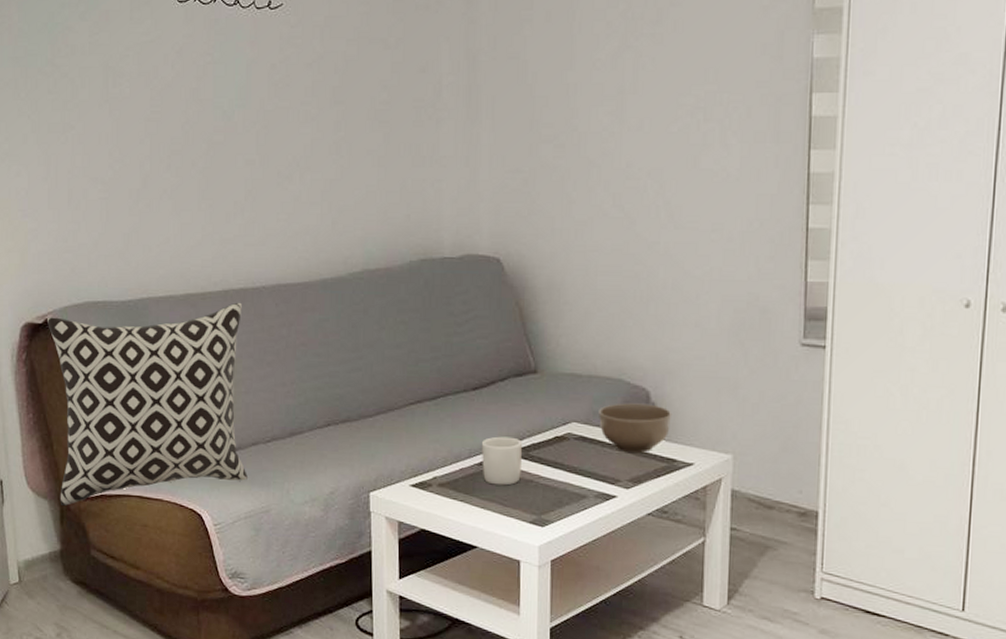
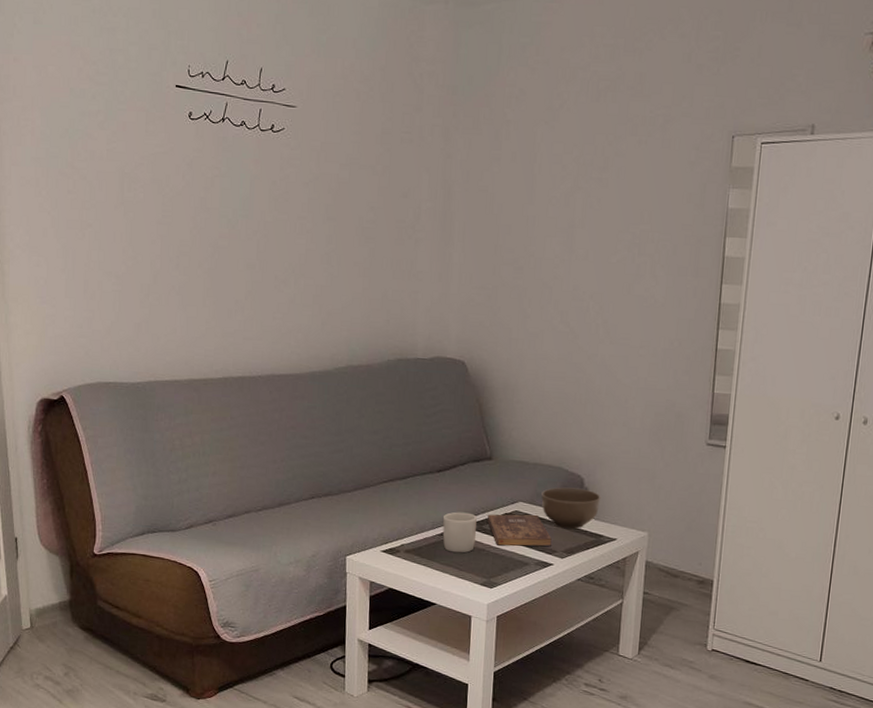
pillow: present [46,302,247,507] -> none [61,388,240,562]
bible: none [535,437,614,476] -> present [487,514,552,547]

